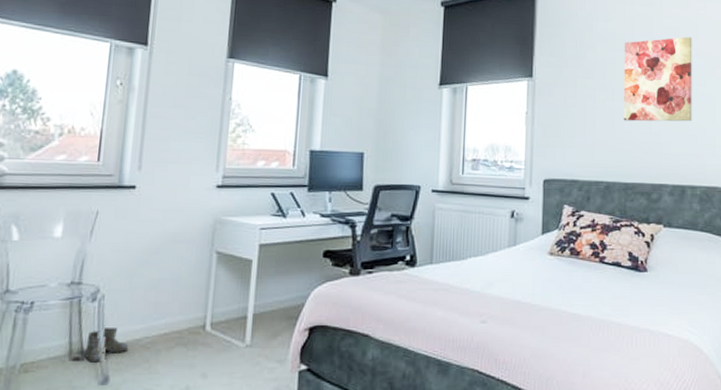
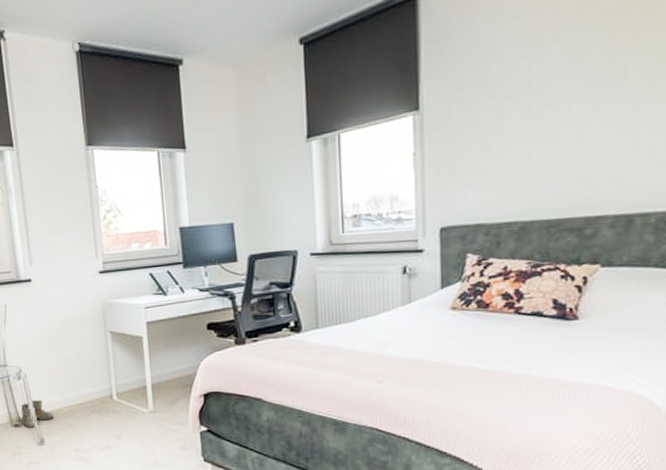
wall art: present [624,36,692,122] -> none [544,15,648,145]

